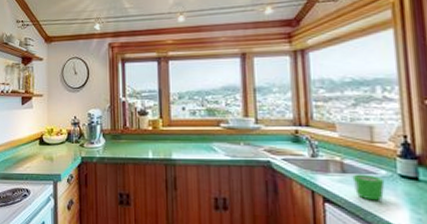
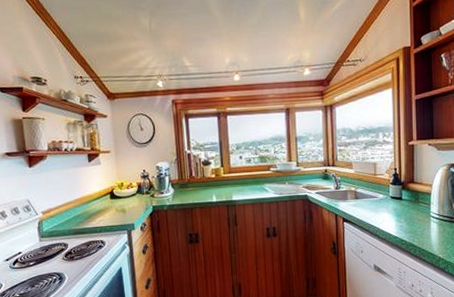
mug: present [352,174,385,201] -> none [362,198,382,217]

